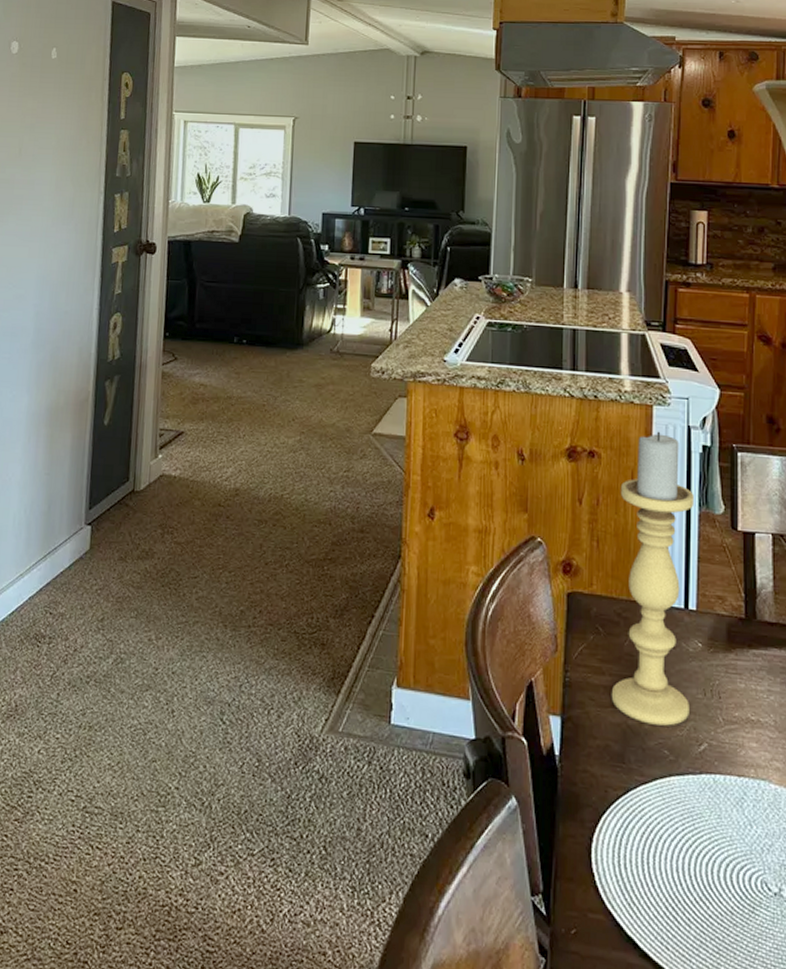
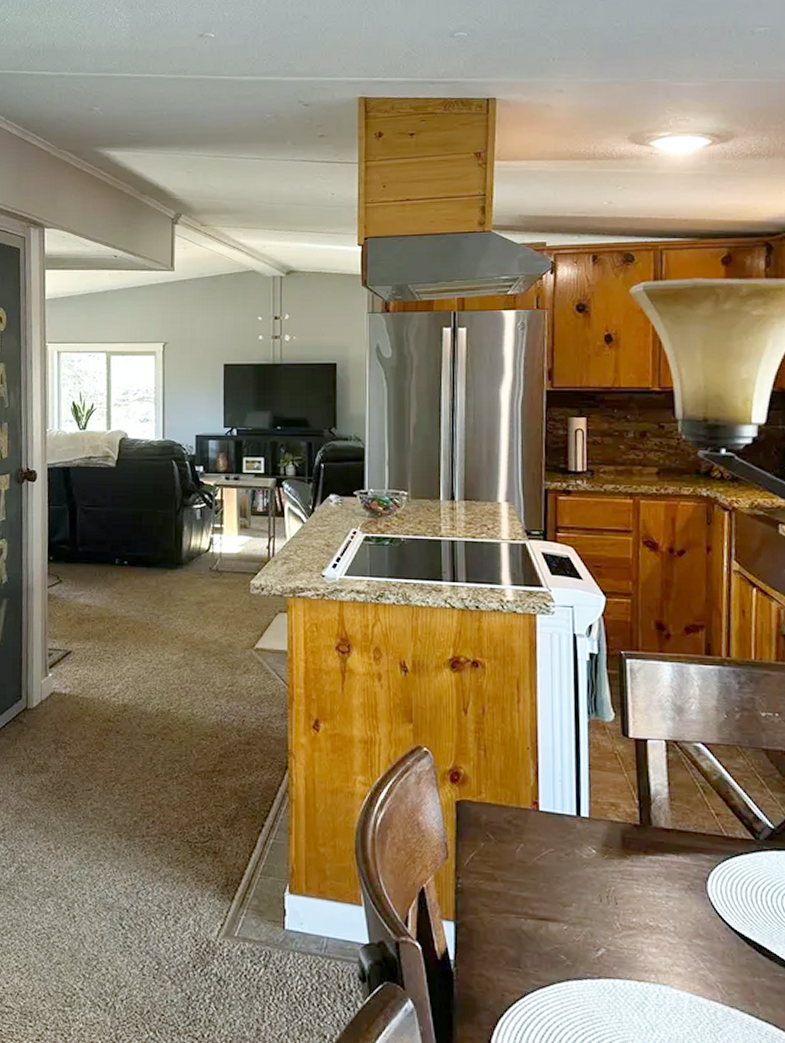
candle holder: present [611,431,694,726] -> none [504,640,585,932]

